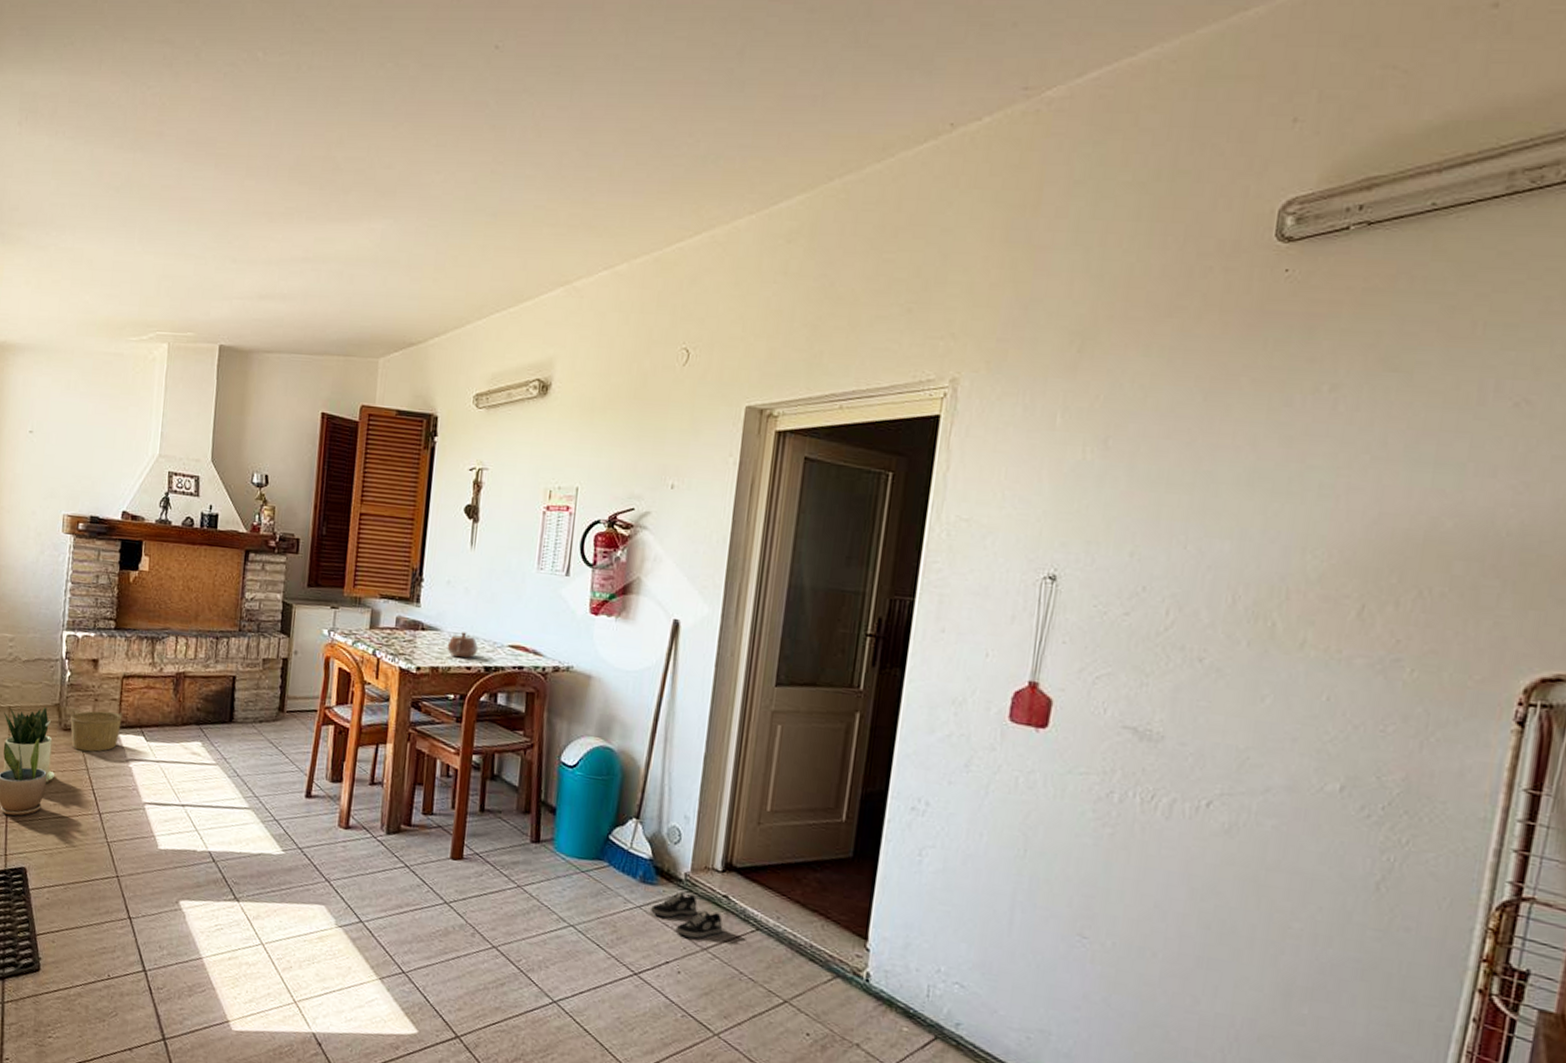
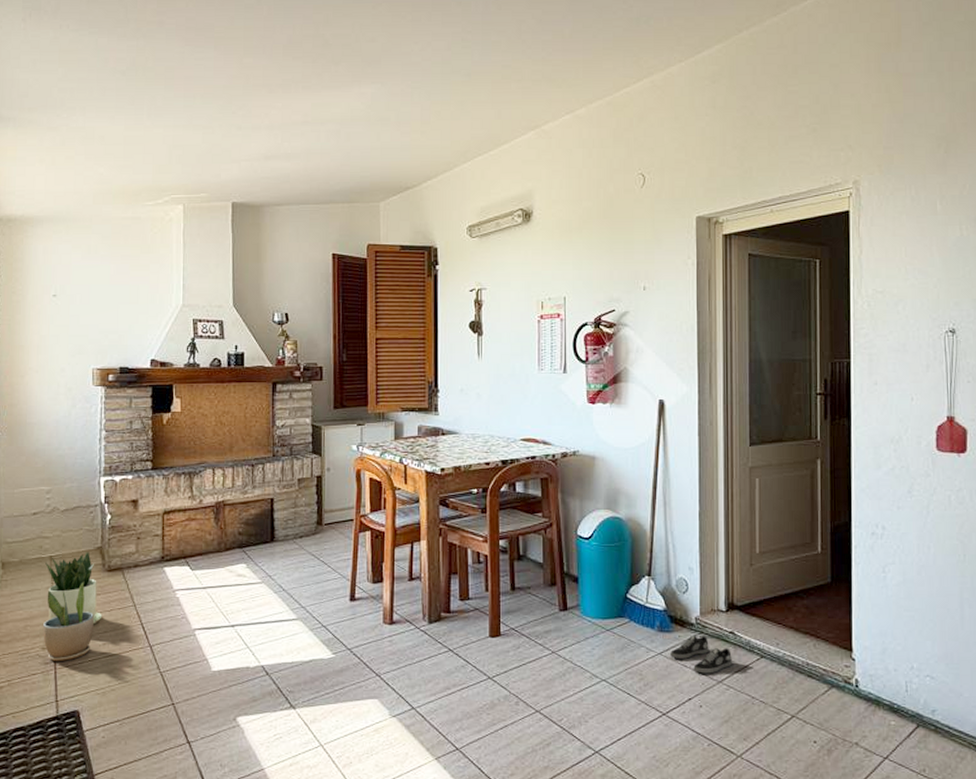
basket: present [70,710,123,752] -> none [113,547,166,588]
teapot: present [447,632,479,658] -> none [466,432,495,456]

